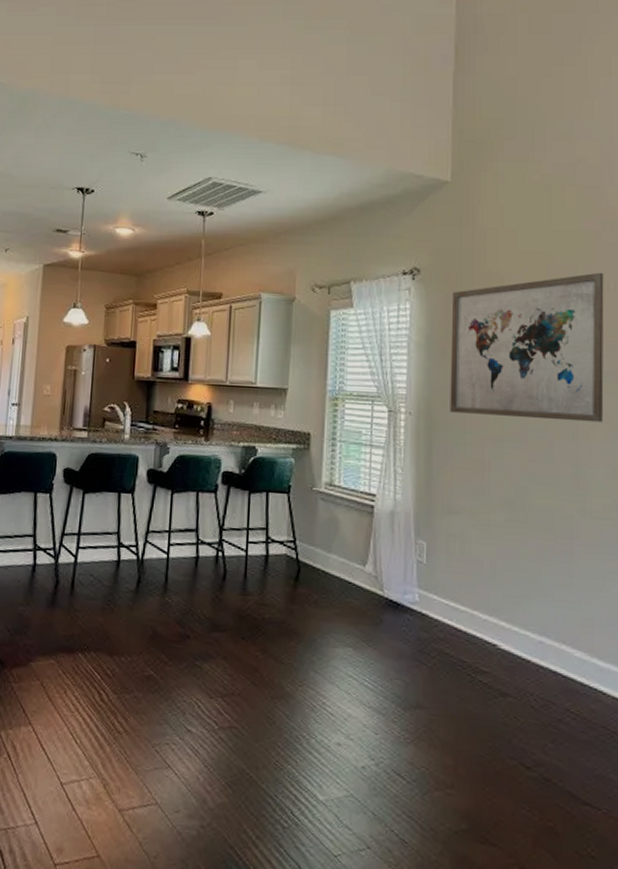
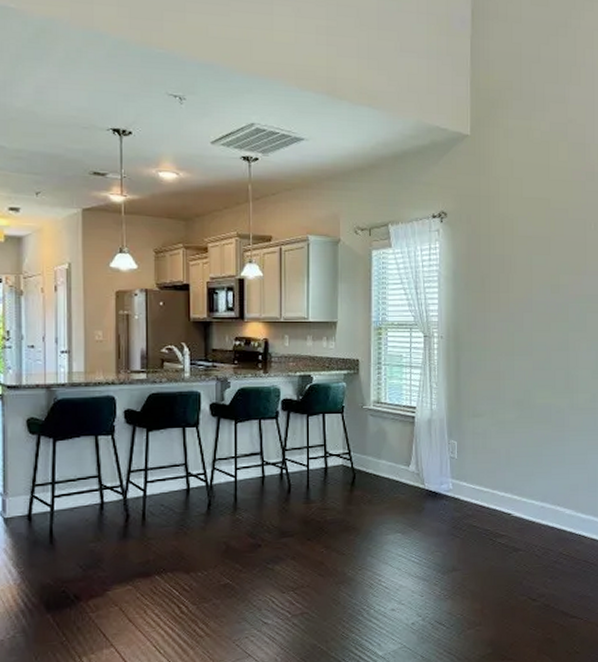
wall art: present [450,272,604,423] -> none [473,215,587,336]

